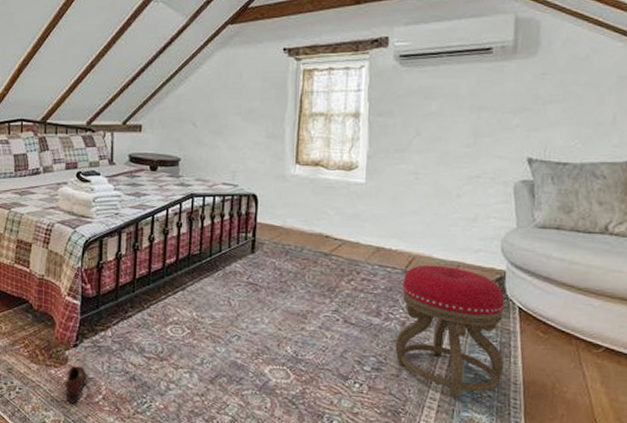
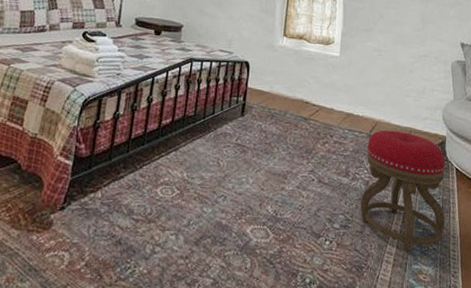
shoe: present [64,365,87,404] -> none [45,230,71,272]

